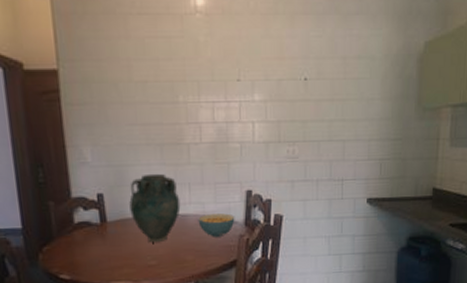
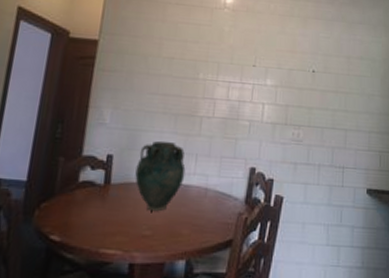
cereal bowl: present [198,213,235,237] -> none [199,187,237,213]

